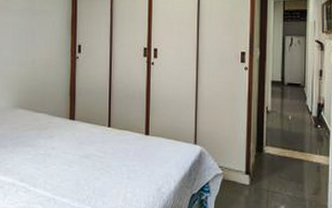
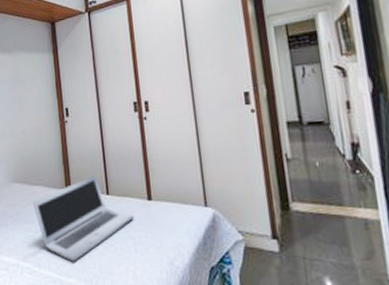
laptop: none [36,108,131,184] -> present [33,174,134,262]

